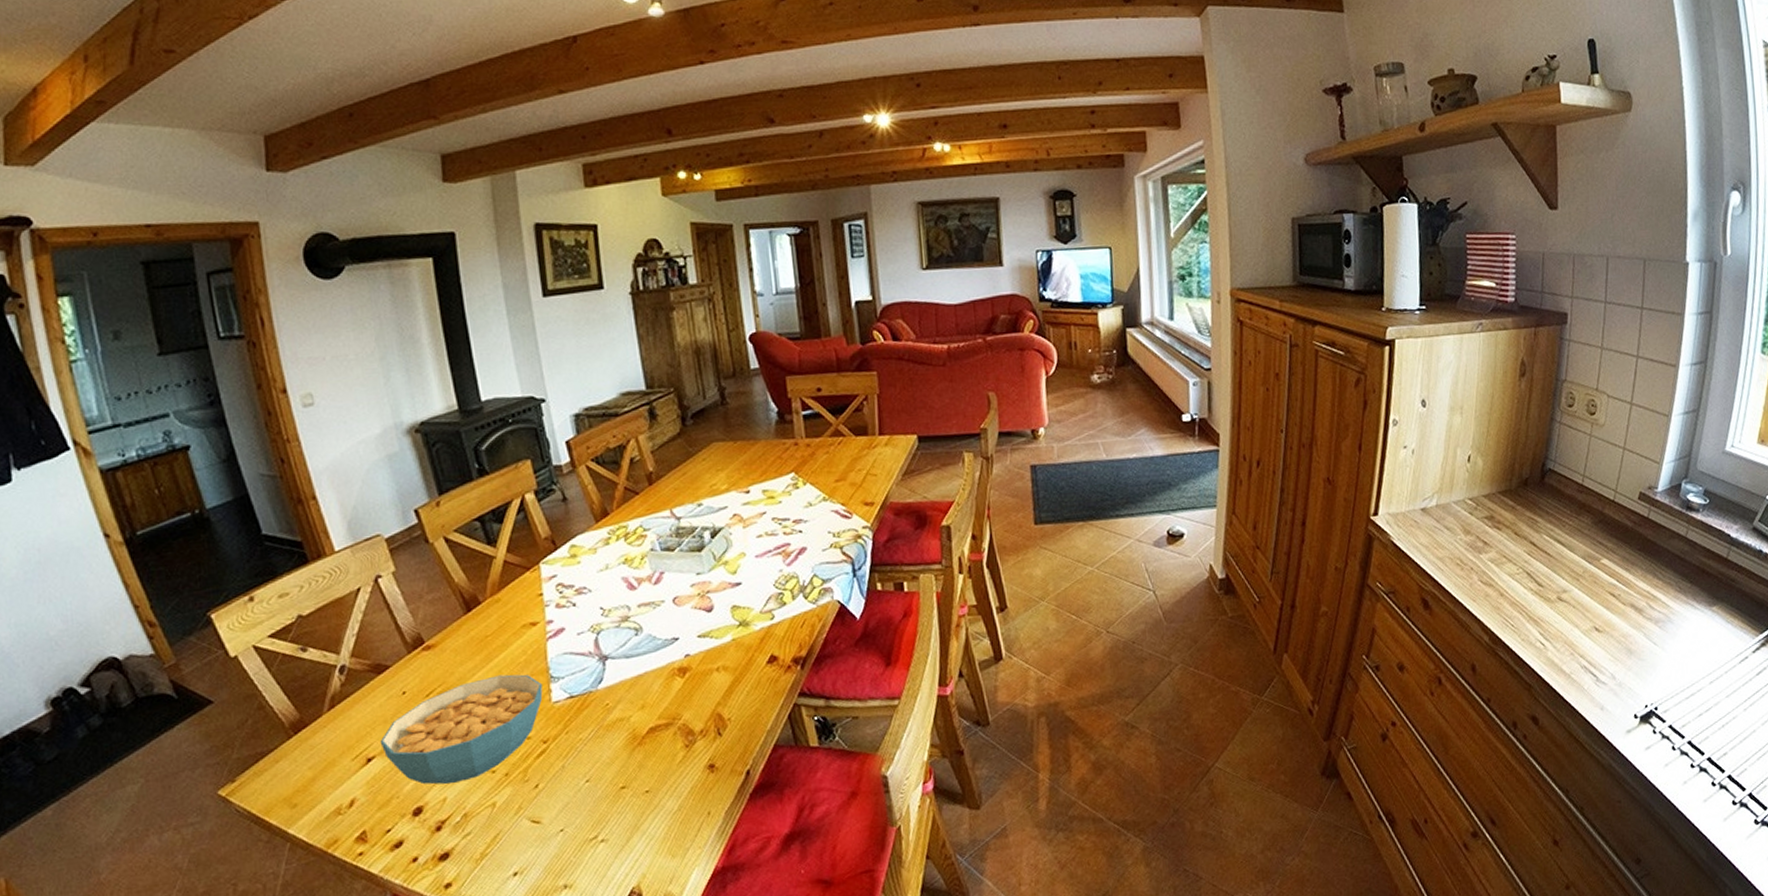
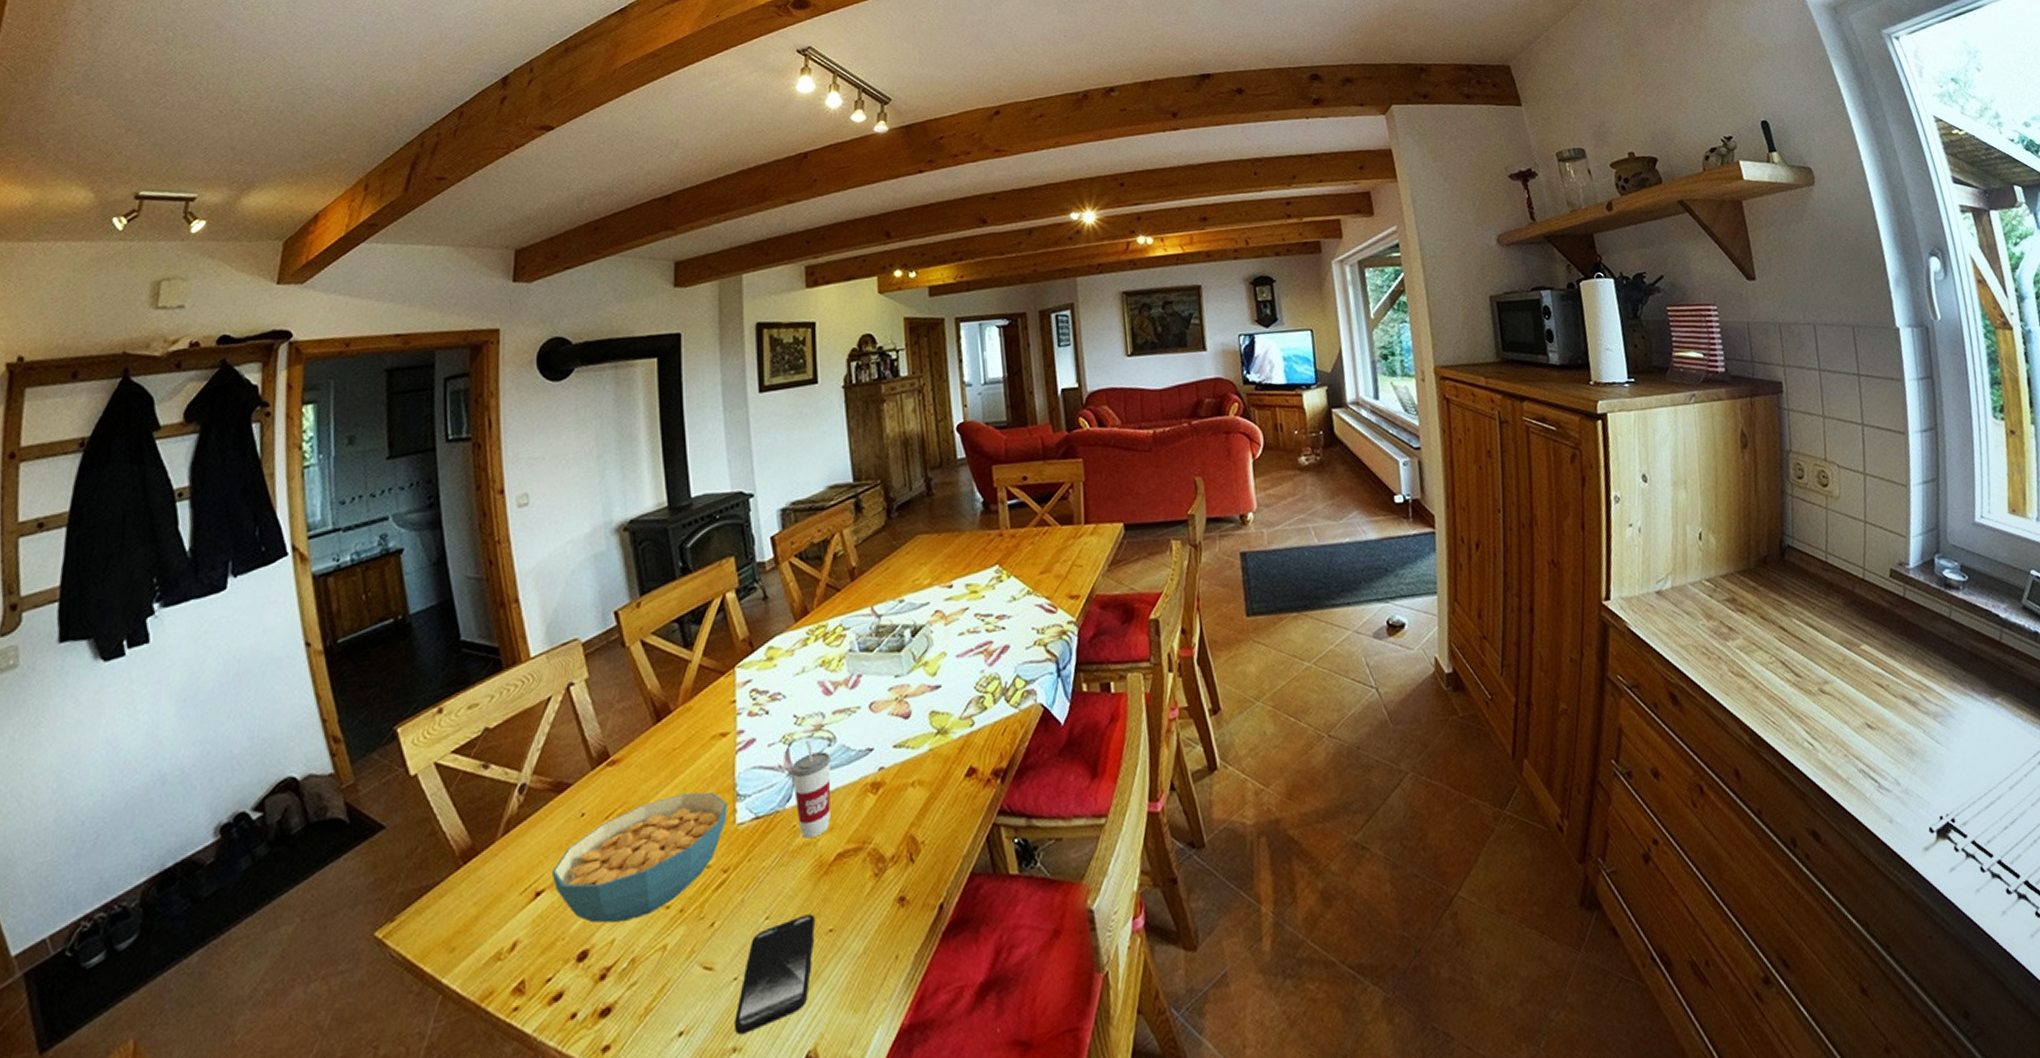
smartphone: none [563,778,633,875] -> present [733,914,815,1035]
cup: none [600,630,641,715] -> present [791,740,831,839]

